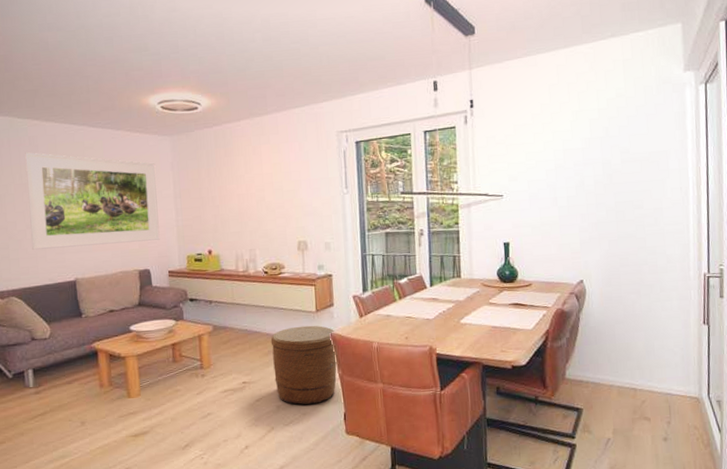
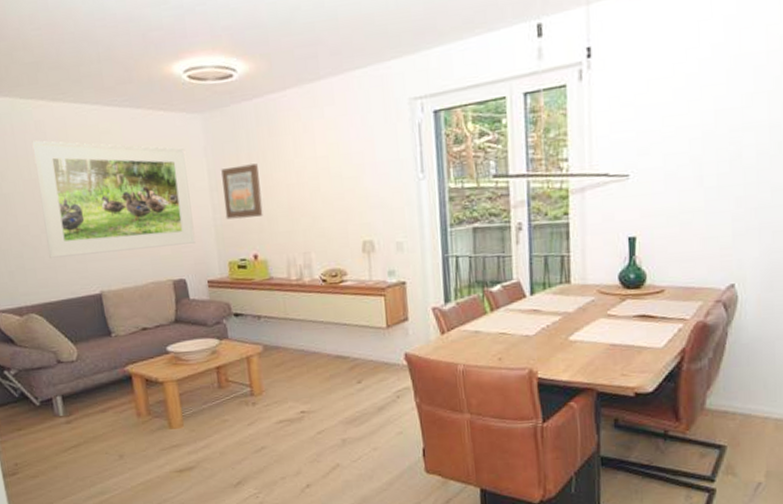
wall art: none [185,177,218,221] -> present [221,163,263,220]
basket: present [270,325,337,405] -> none [332,344,414,439]

